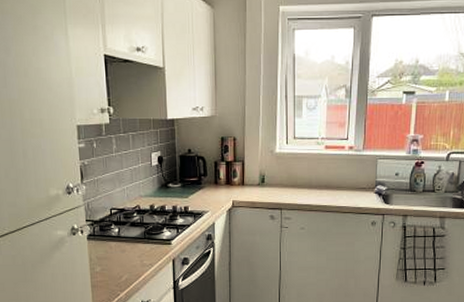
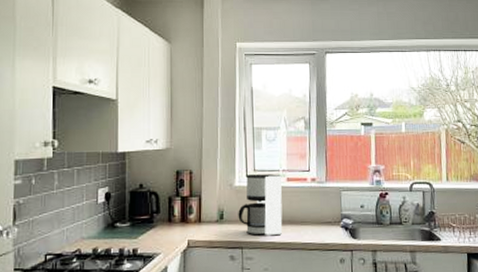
coffee maker: none [278,142,321,198] -> present [238,174,283,236]

